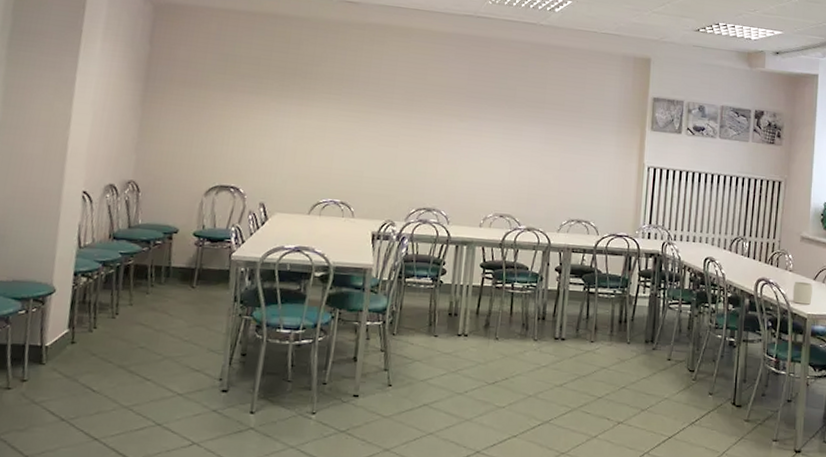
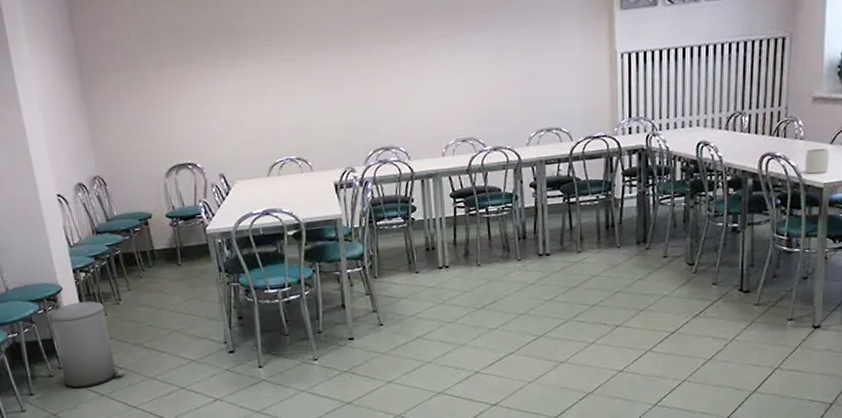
pedal bin: none [21,308,99,409] -> present [46,300,126,389]

